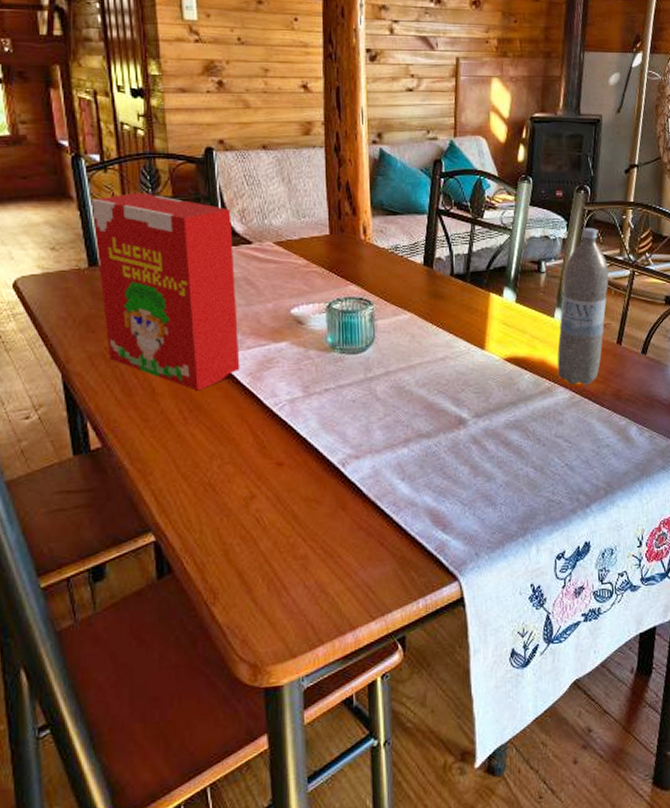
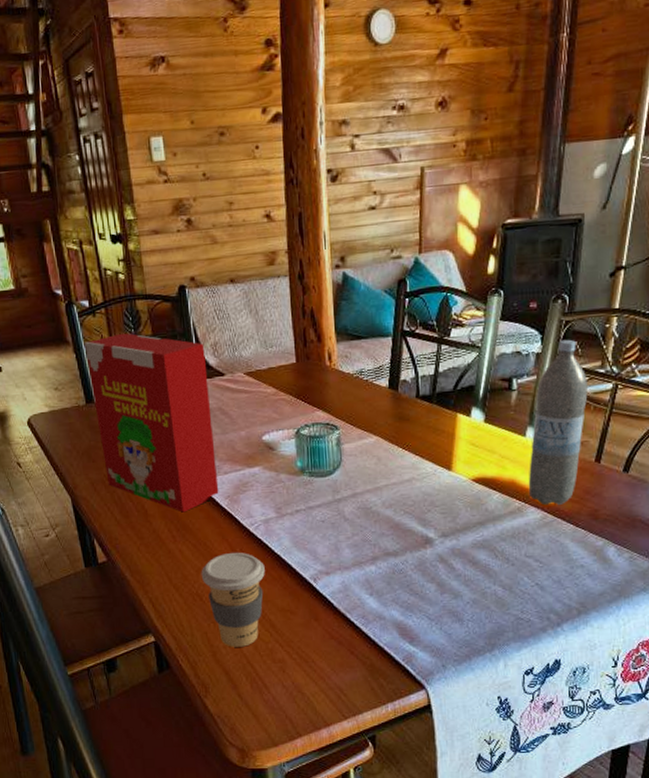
coffee cup: none [215,435,289,544] -> present [201,552,265,647]

